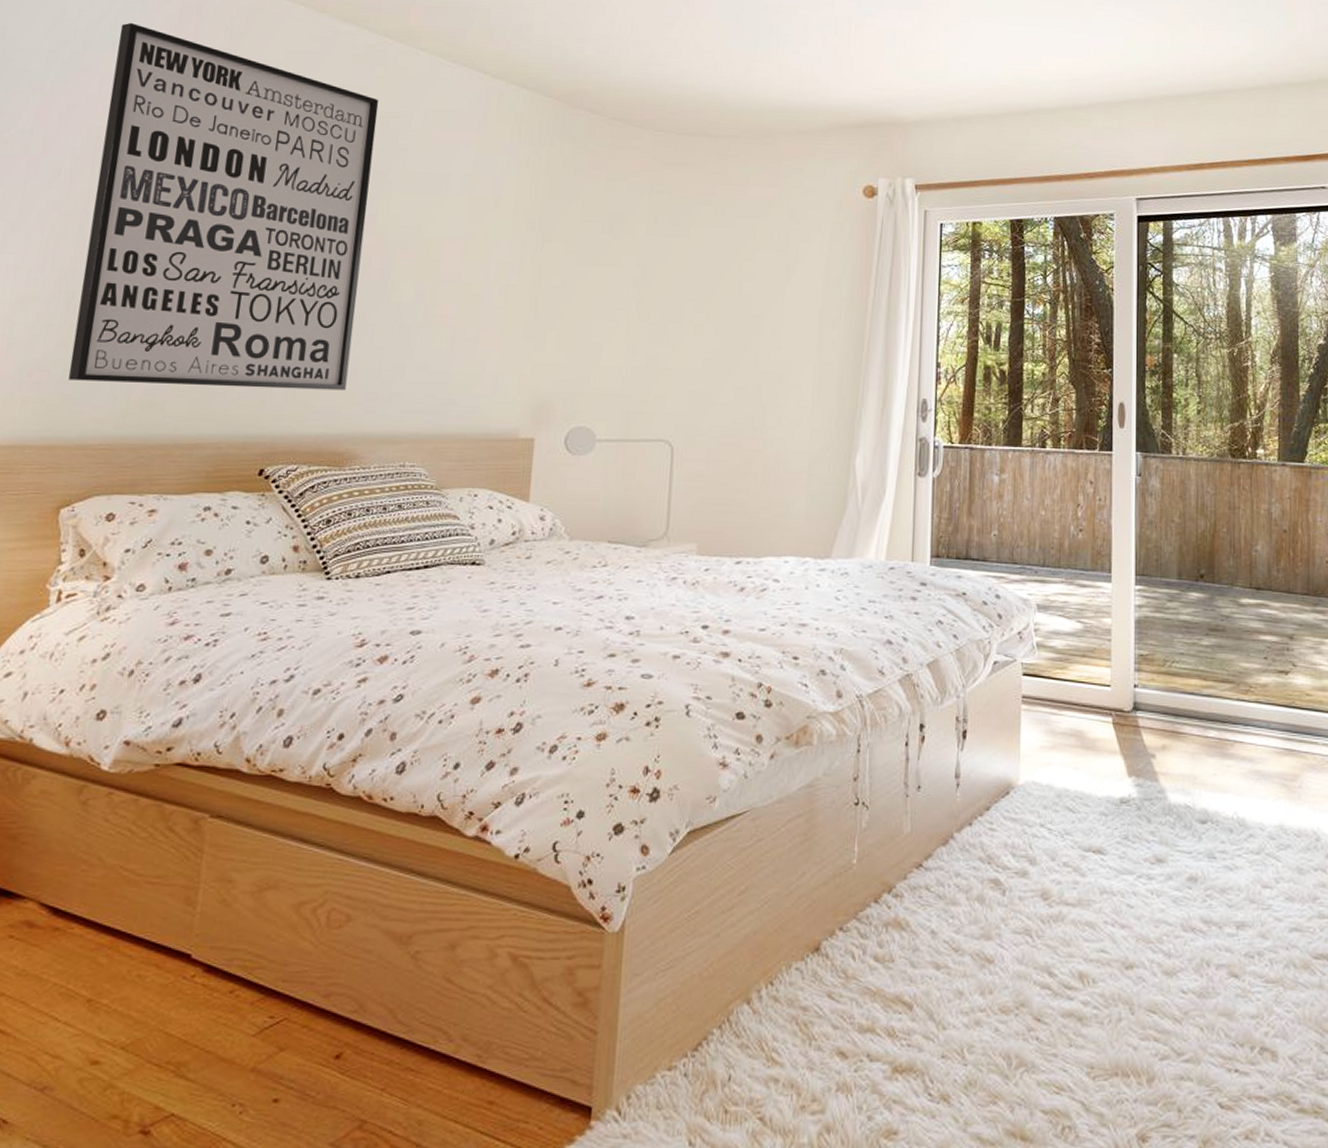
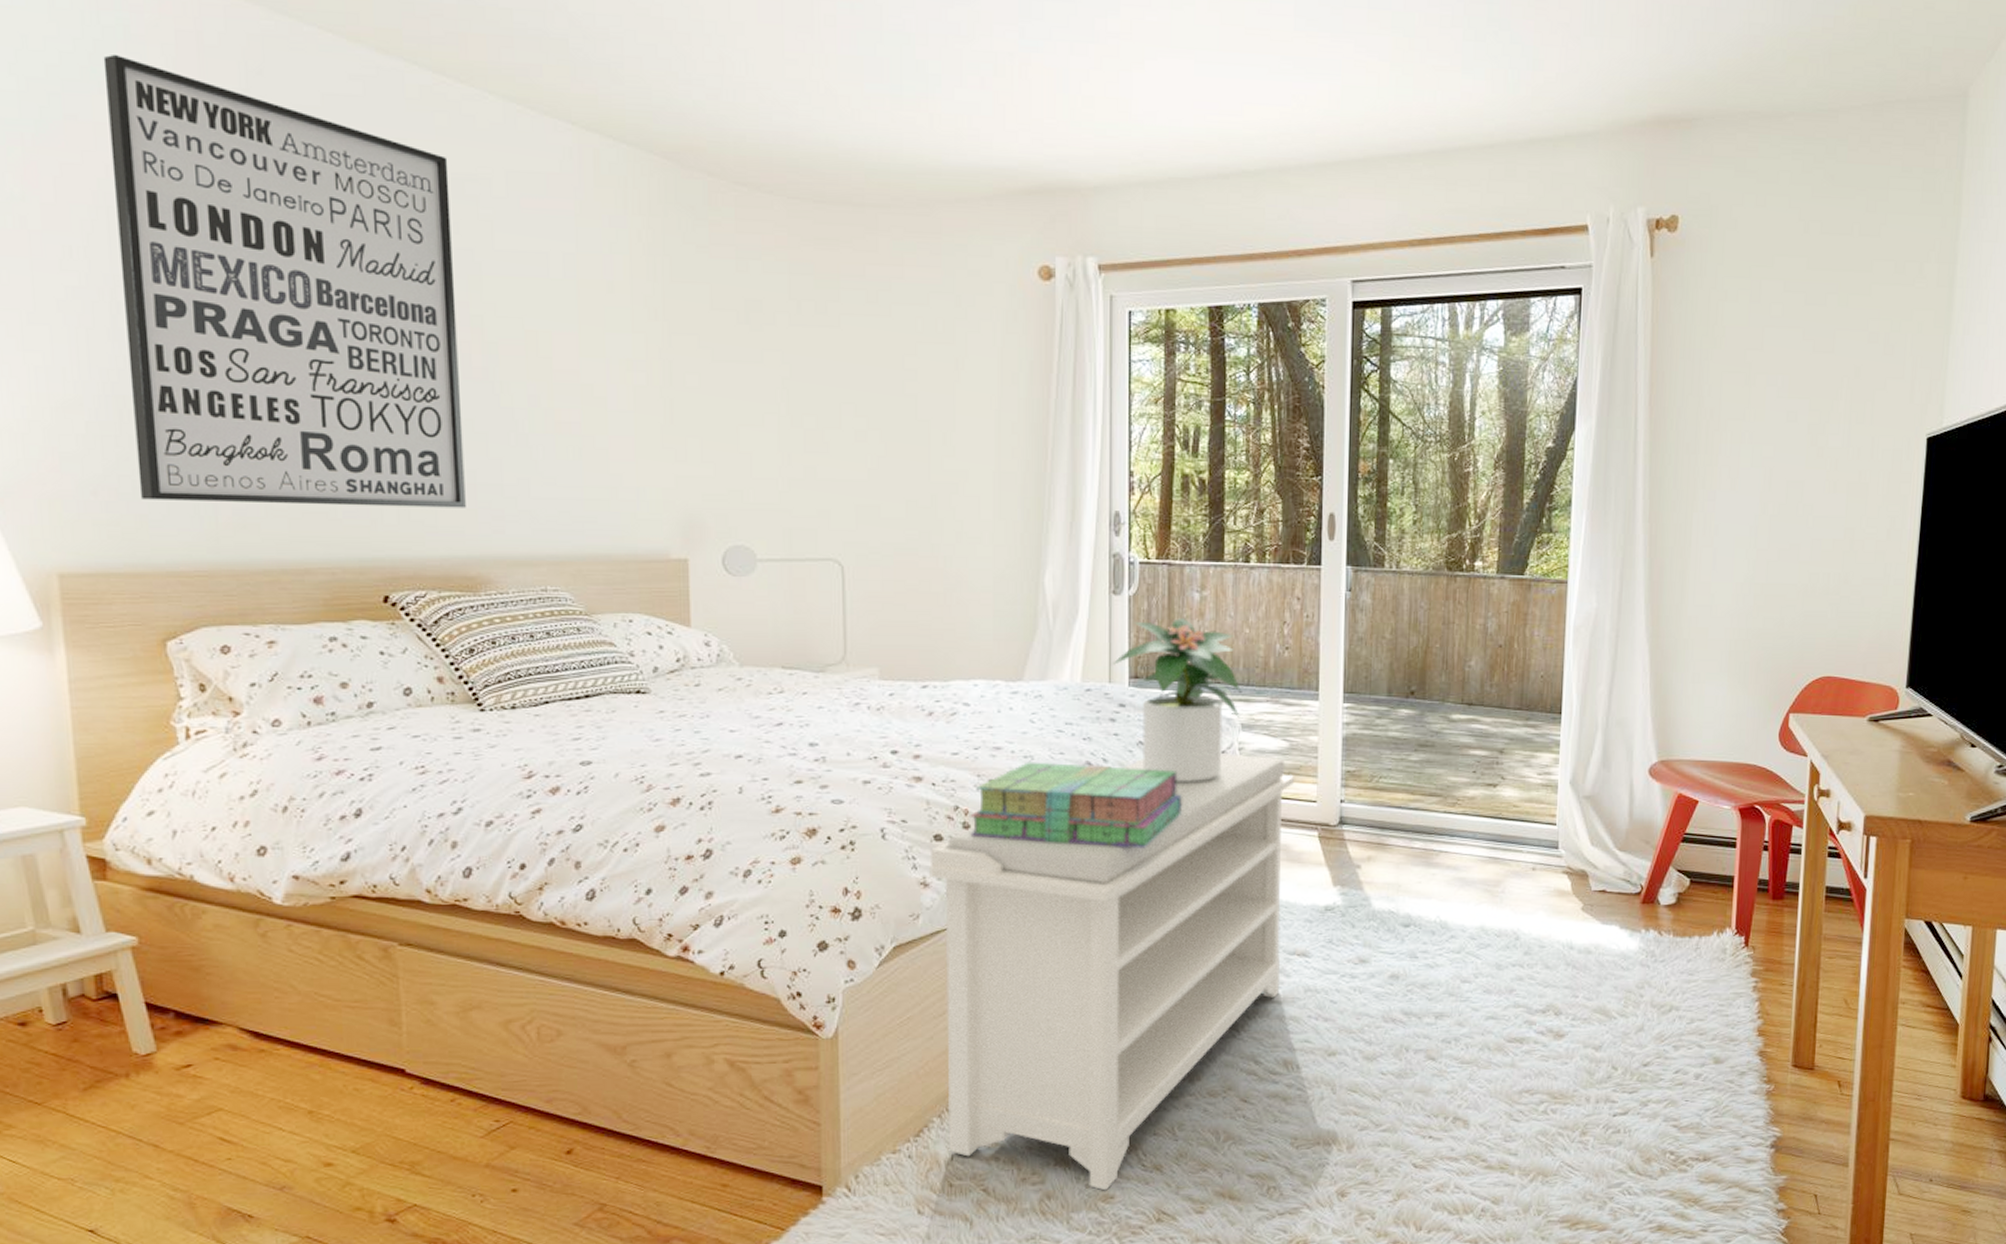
bench: none [726,634,1088,1125] -> present [929,753,1294,1191]
stack of books: none [771,639,978,732] -> present [970,762,1182,849]
potted plant: none [915,499,1037,665] -> present [1112,617,1241,784]

